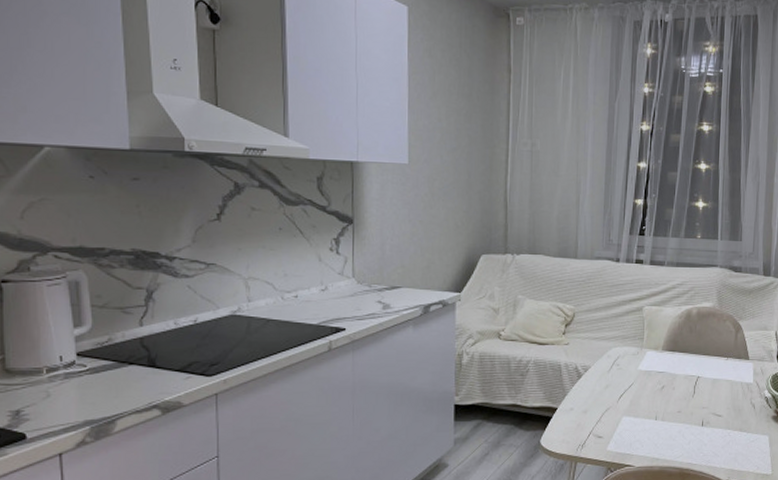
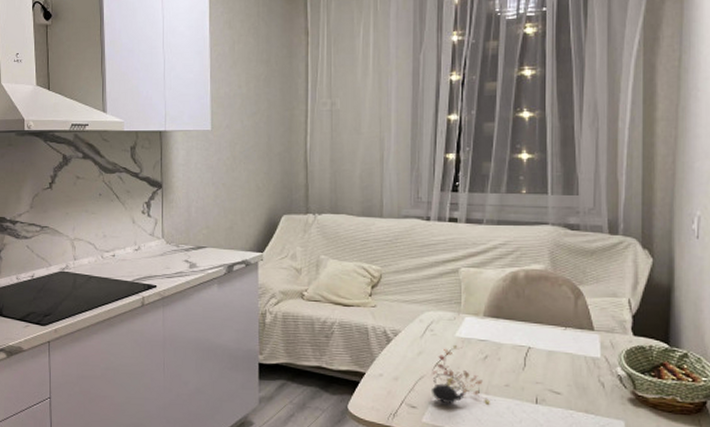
teapot: none [615,377,670,432] -> present [430,344,496,404]

